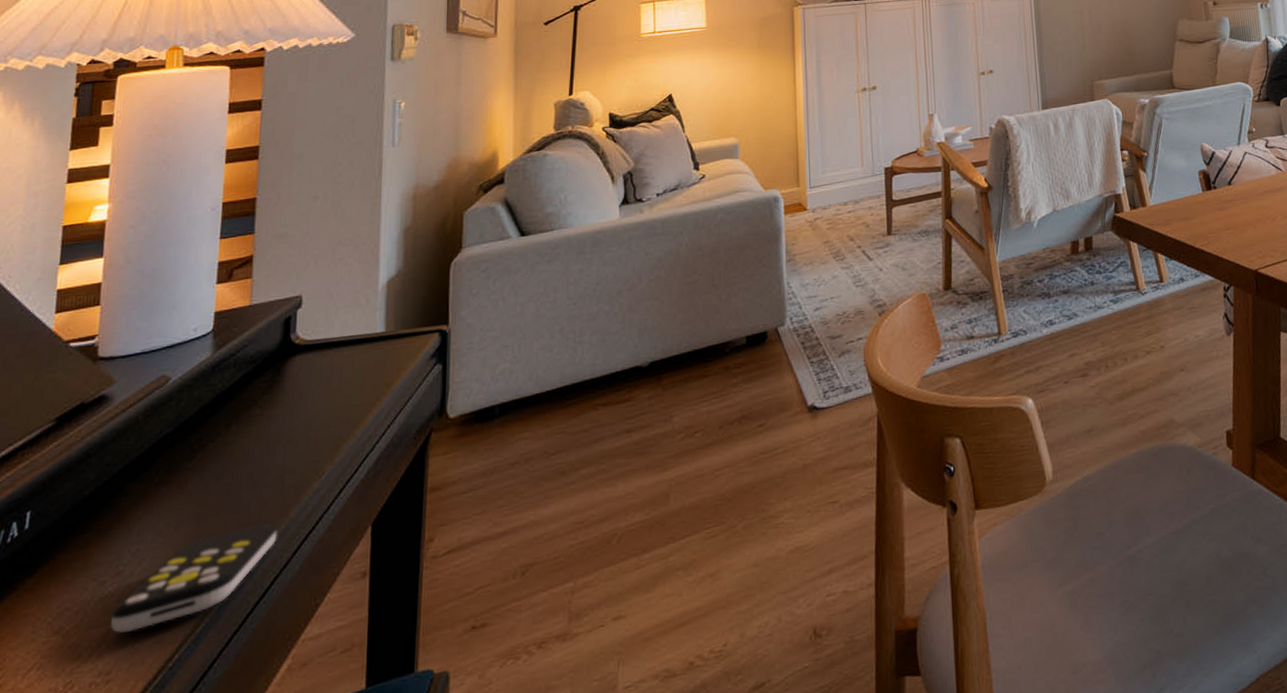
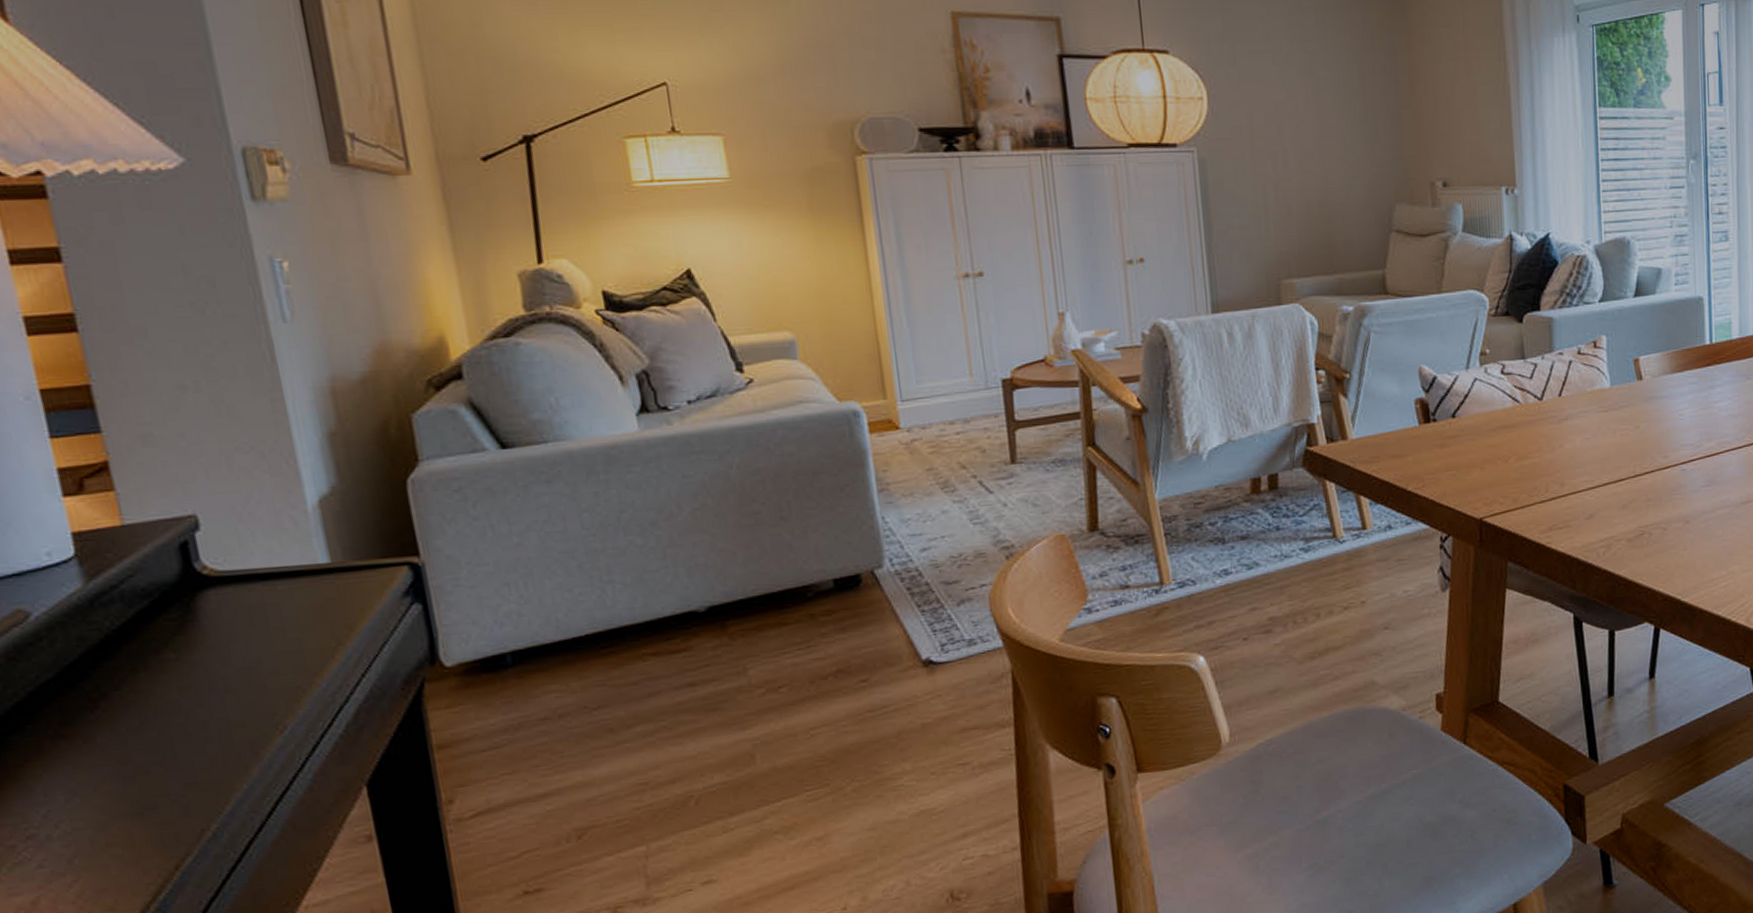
remote control: present [111,523,278,633] -> none [36,782,241,901]

